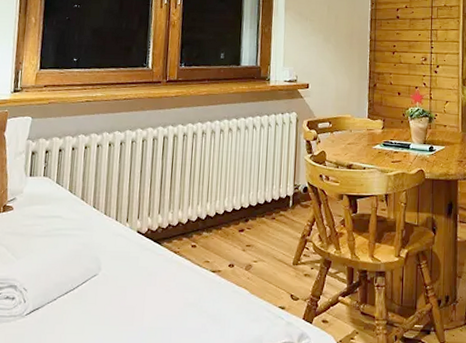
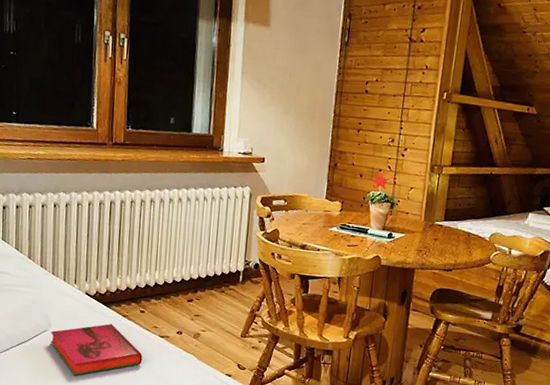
hardback book: none [99,261,194,322] -> present [50,323,143,376]

